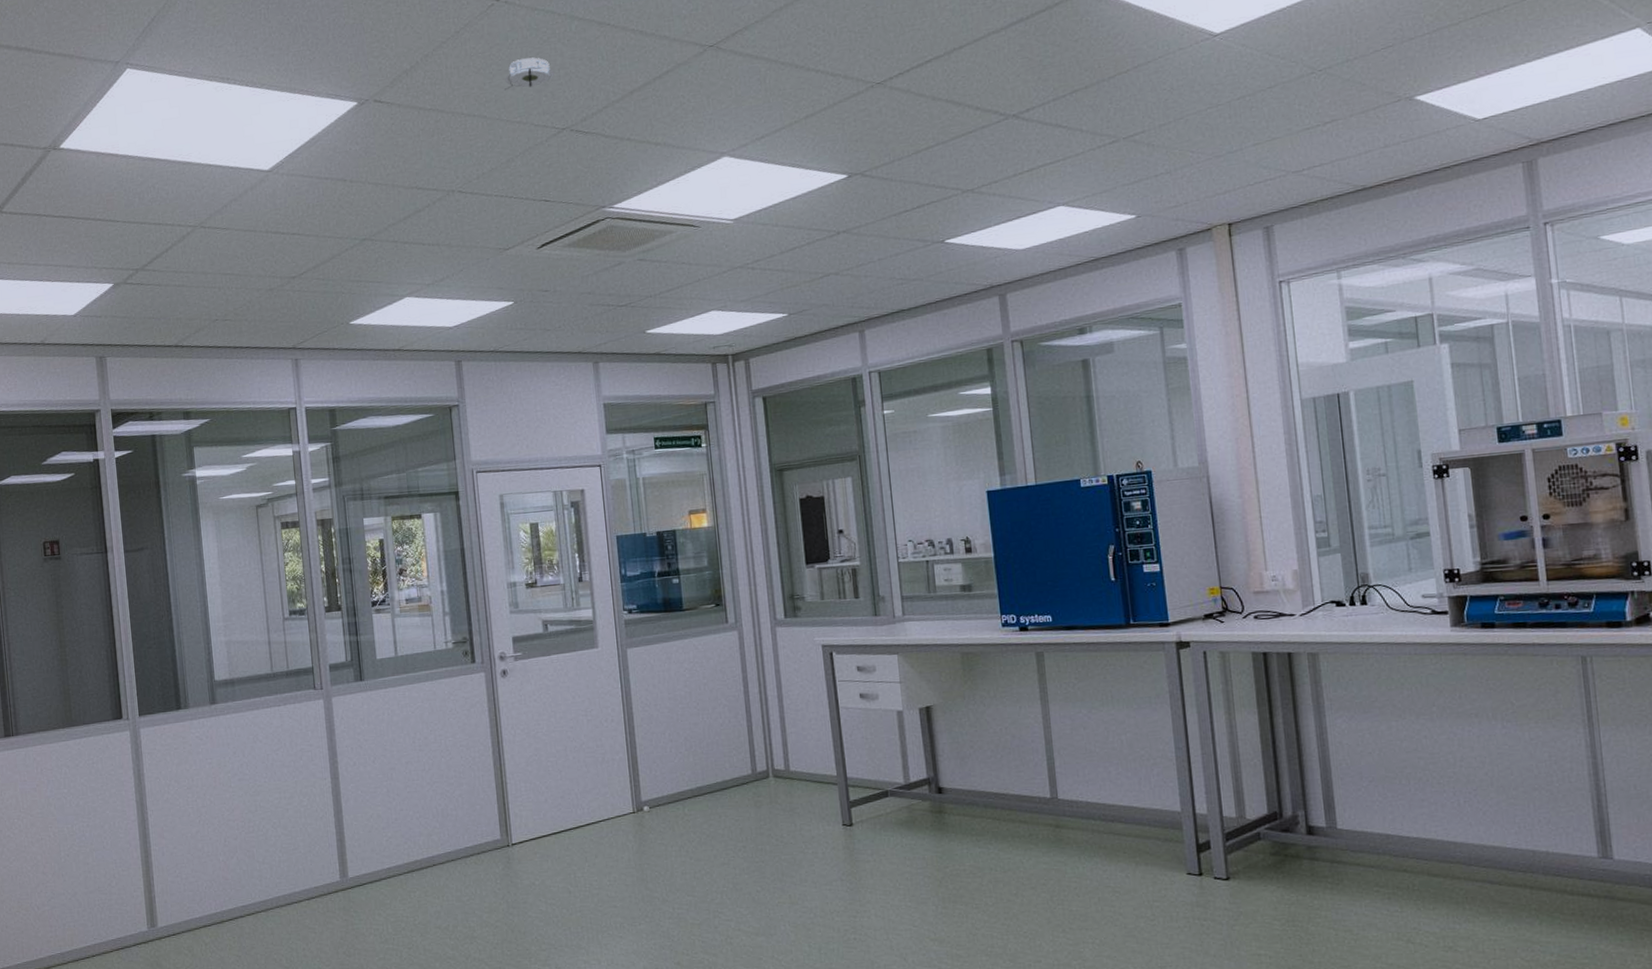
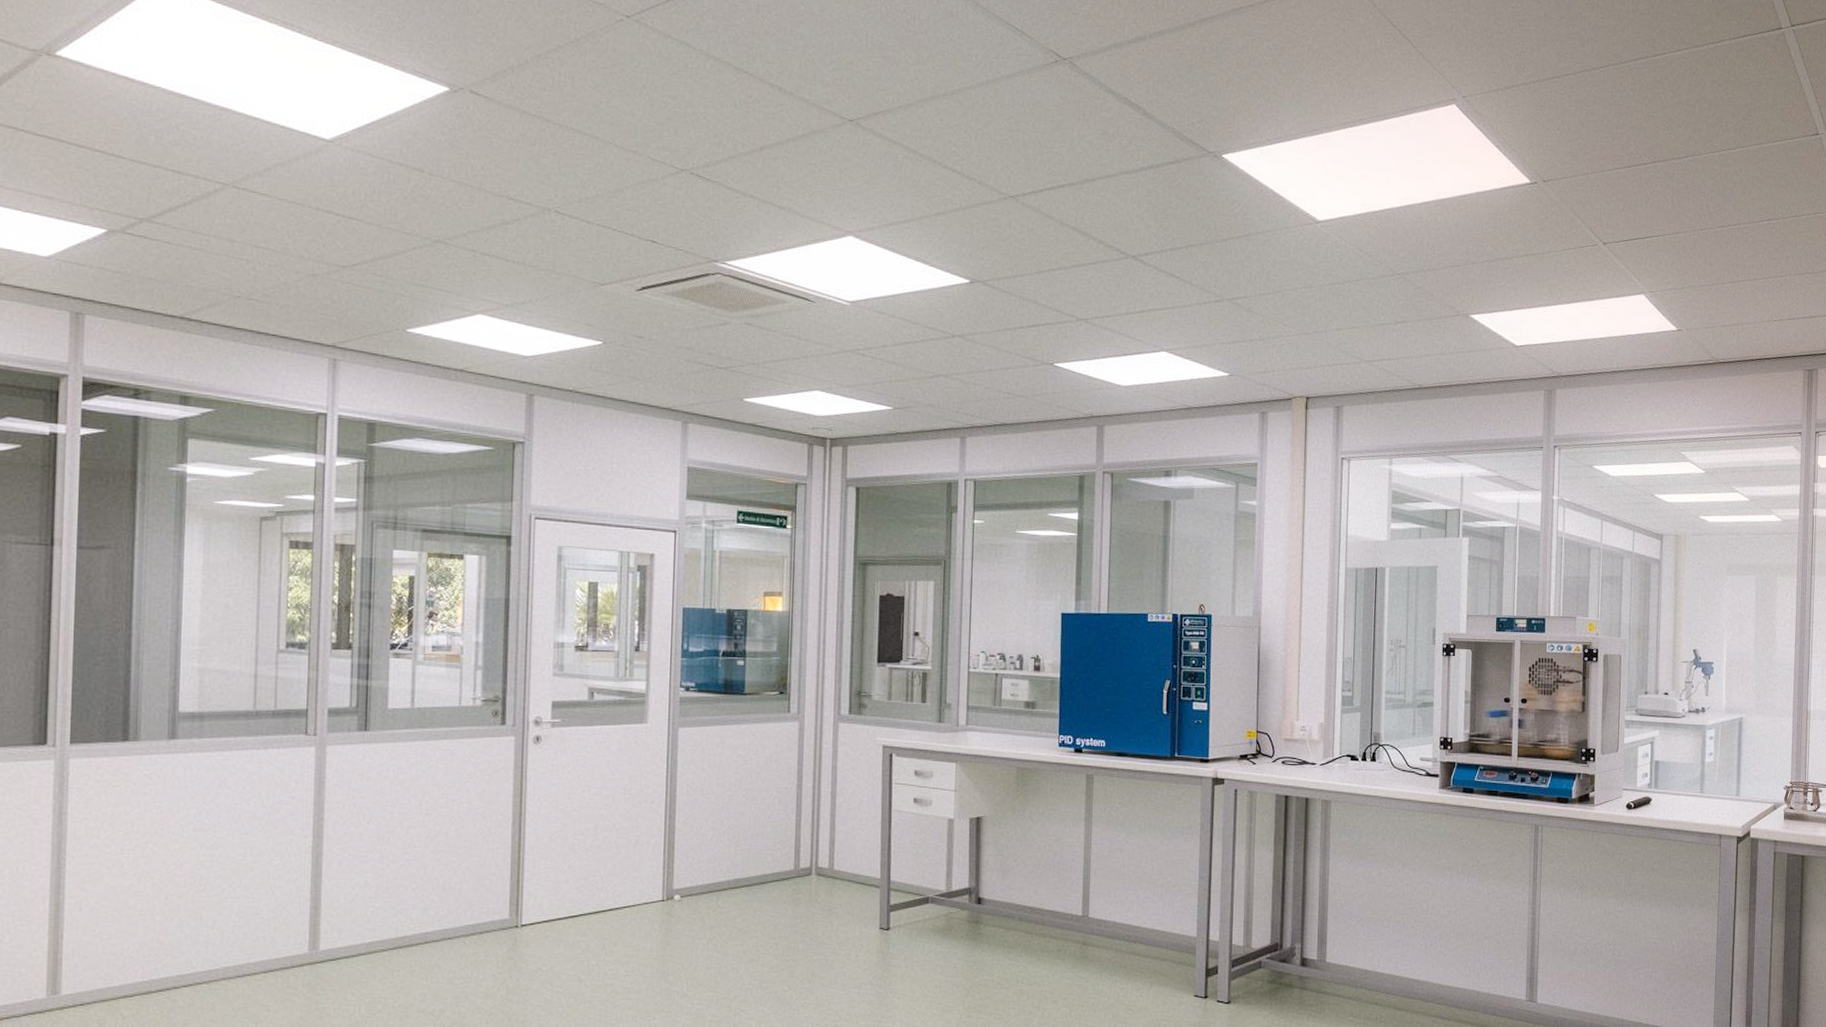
smoke detector: present [505,57,554,91] -> none [623,85,681,118]

